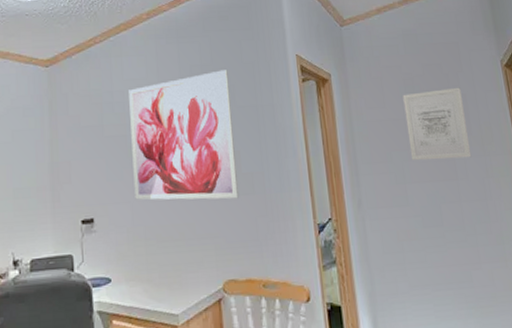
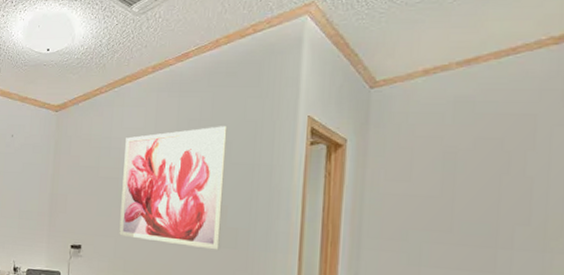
wall art: present [402,87,472,161] -> none [433,168,526,251]

